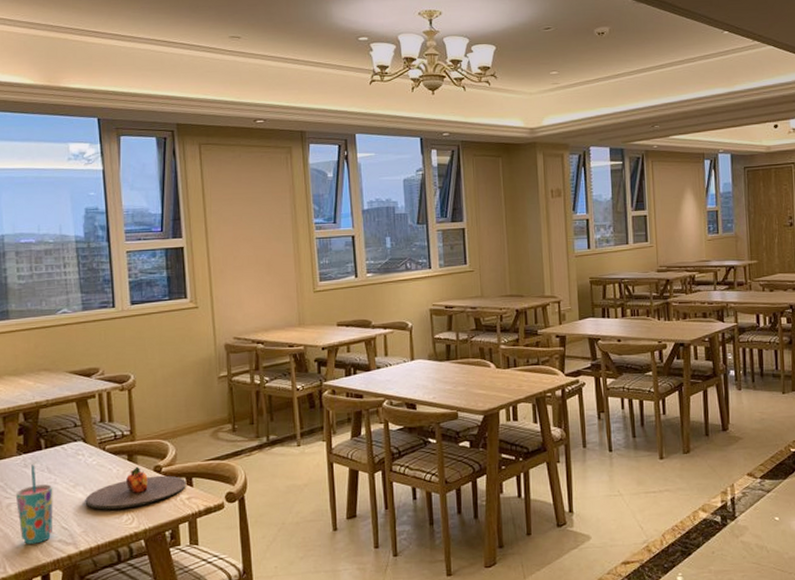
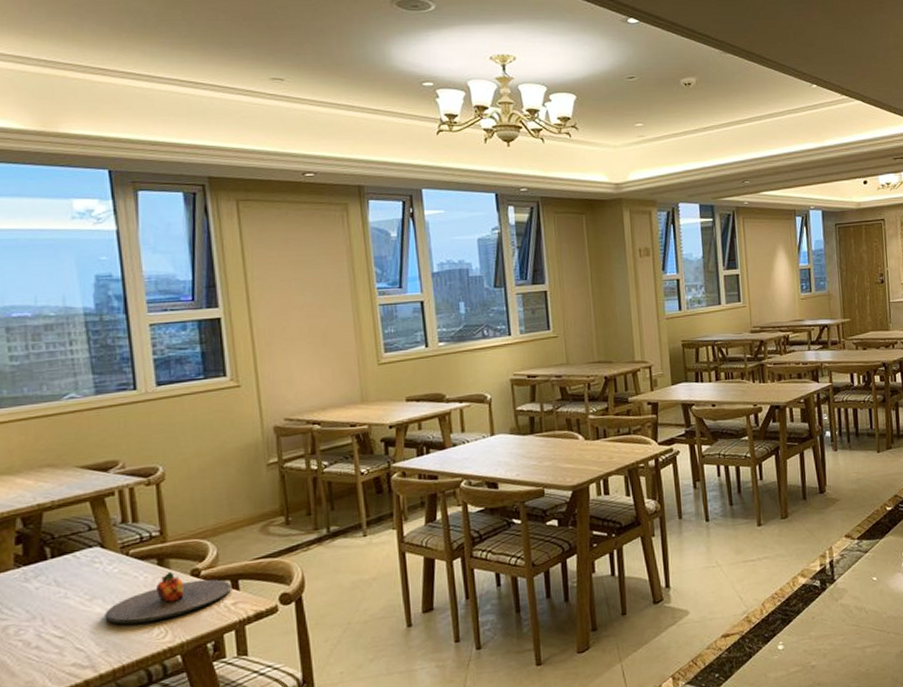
cup: present [15,465,53,544] -> none [14,578,65,672]

